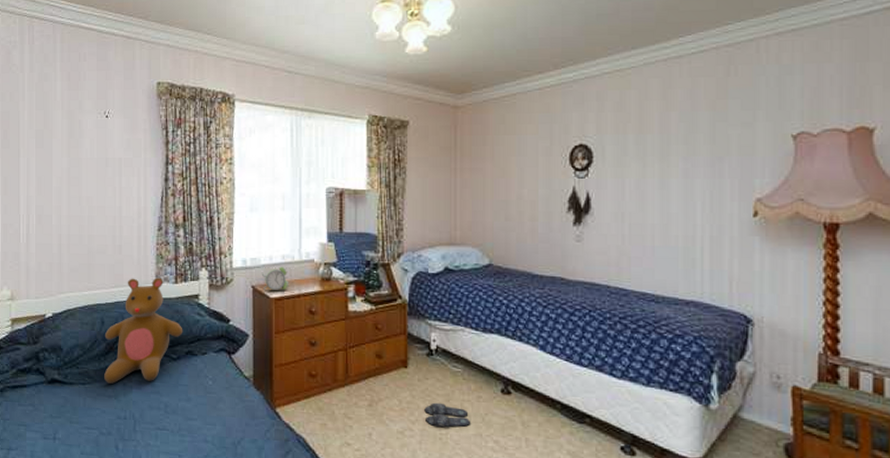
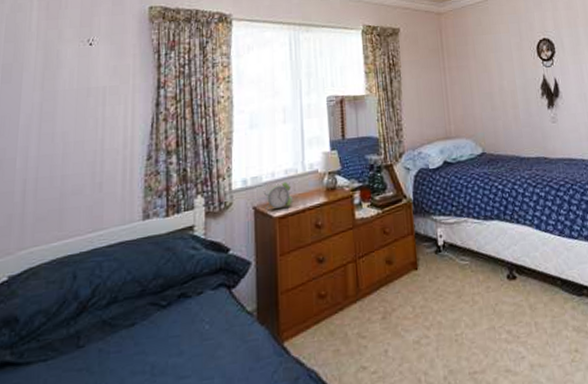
teddy bear: present [104,277,183,384] -> none [73,213,175,353]
slippers: present [424,402,470,428] -> none [438,300,483,329]

